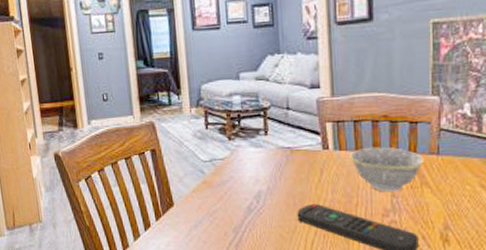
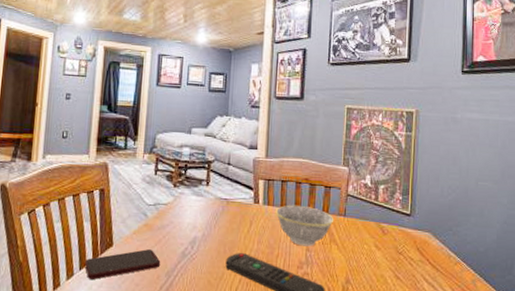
smartphone: none [149,207,226,239] -> present [85,249,161,279]

